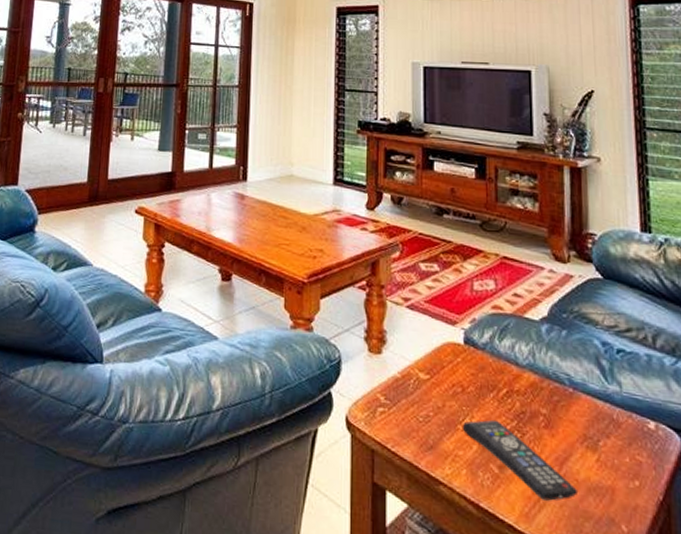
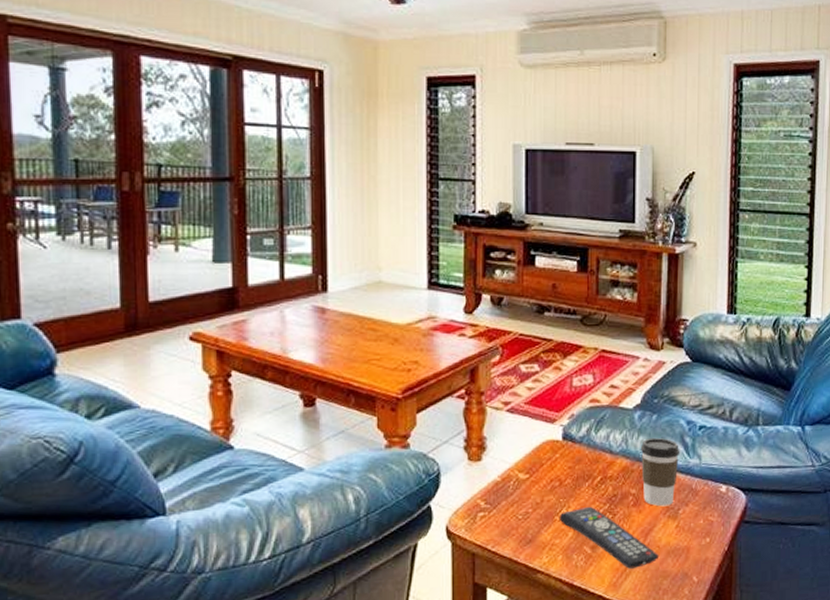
coffee cup: none [549,354,597,435] -> present [640,437,681,507]

